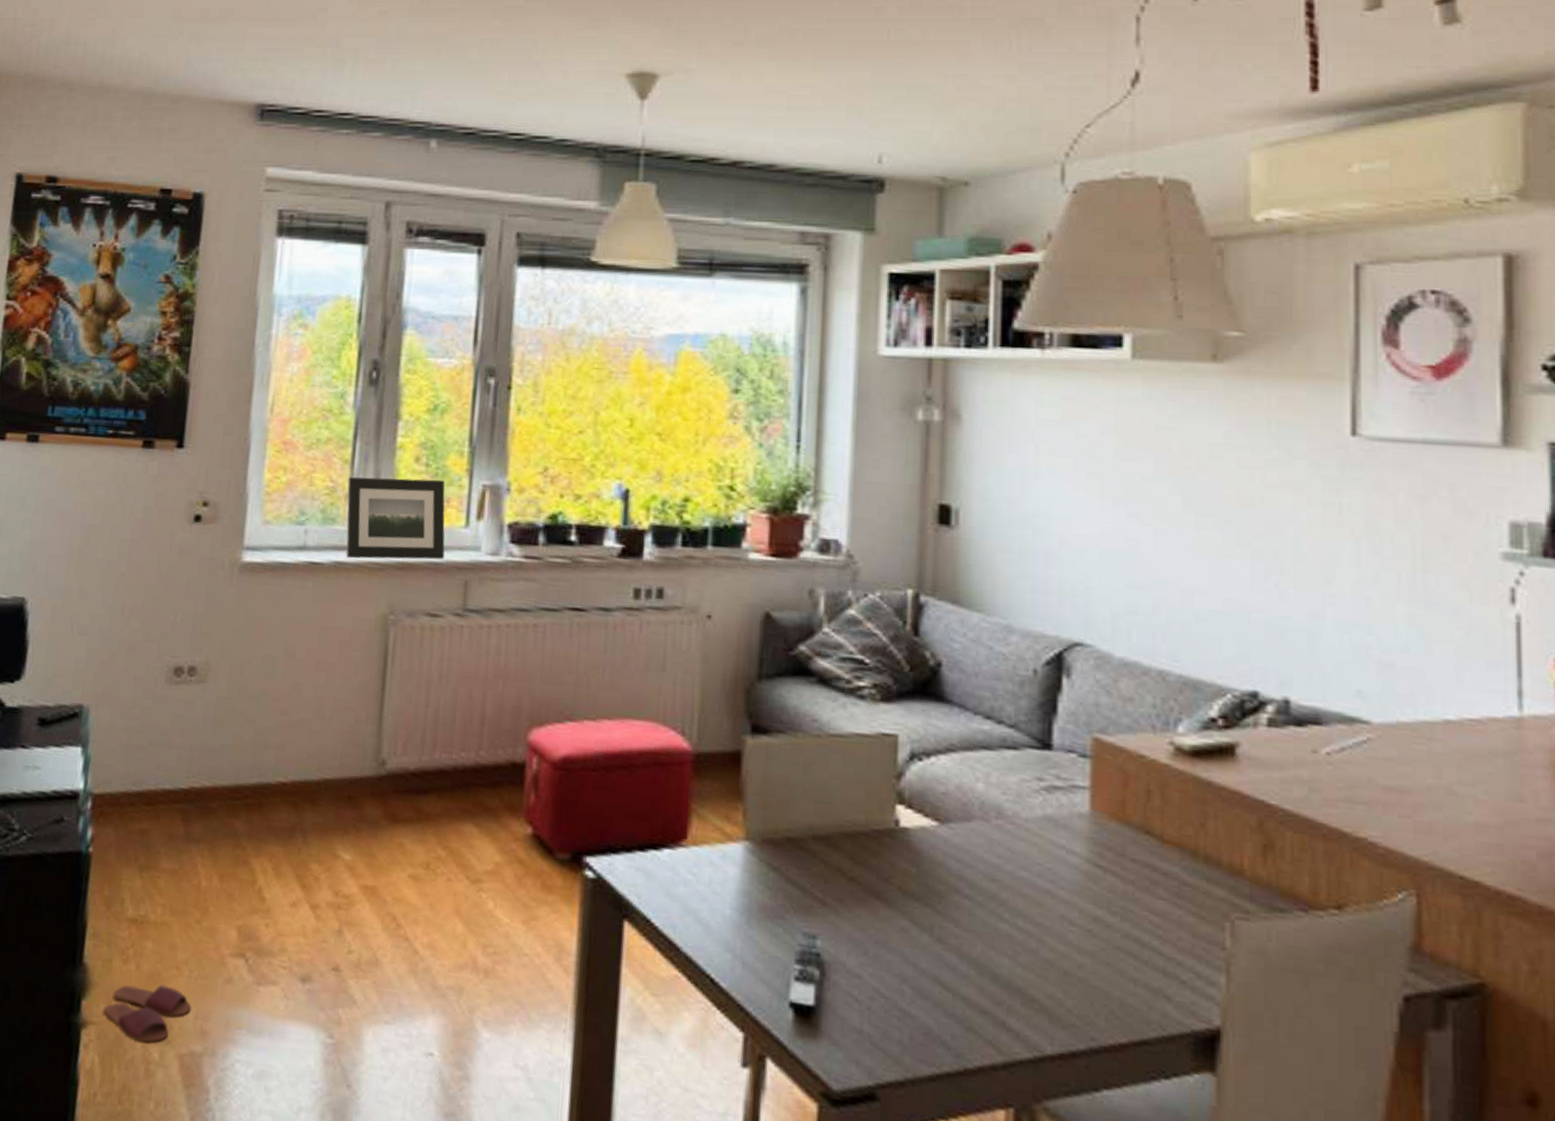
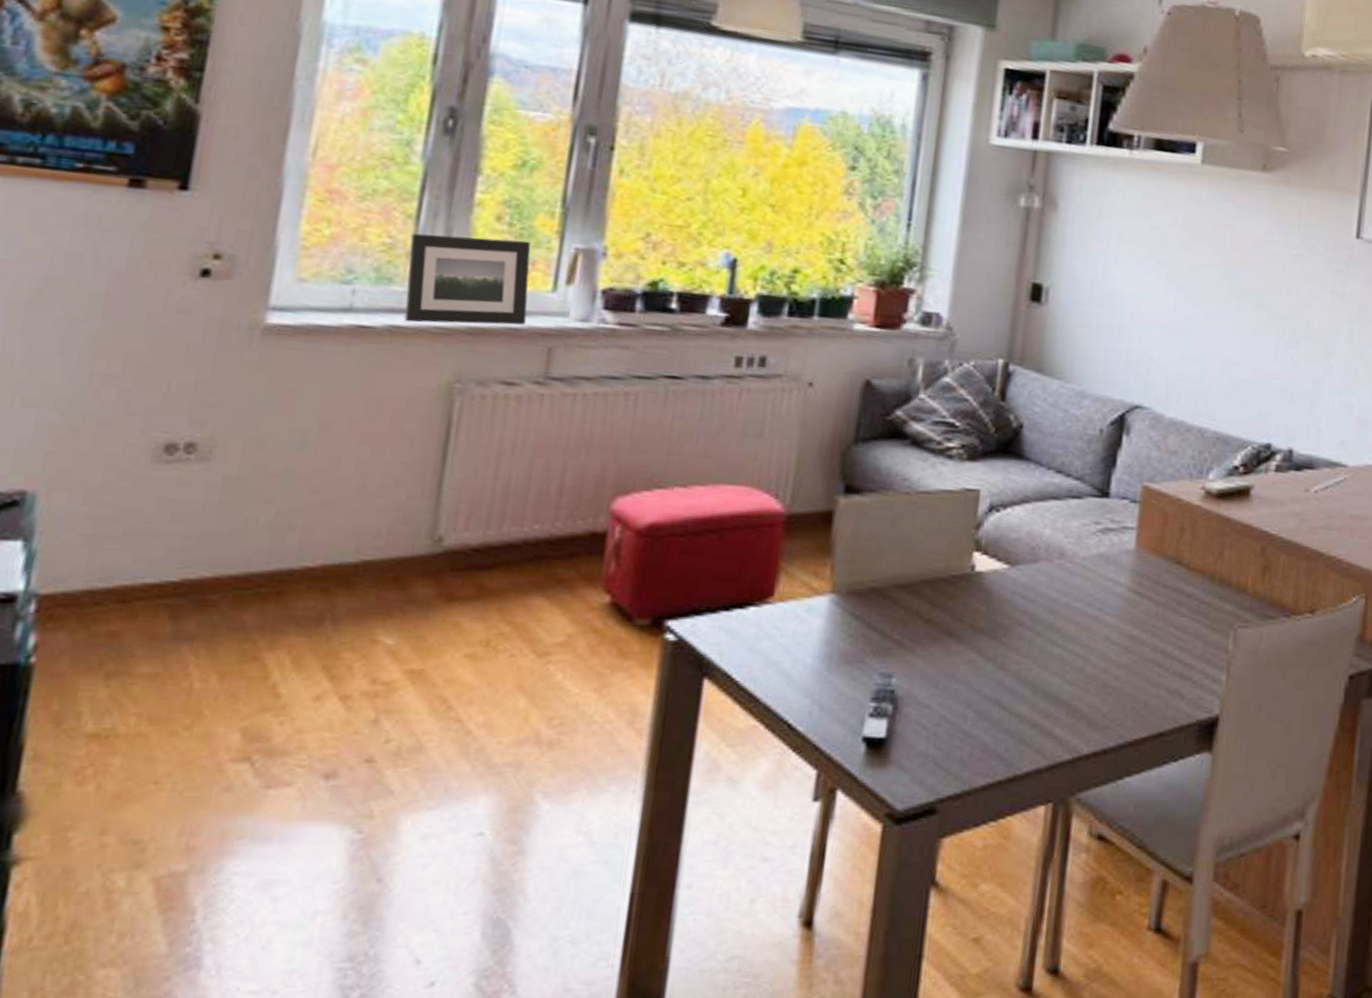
slippers: present [103,984,191,1044] -> none [45,803,174,871]

